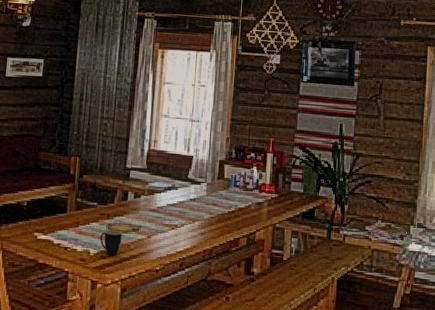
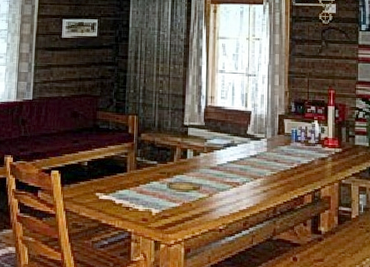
mug: present [100,229,122,256] -> none [161,188,183,215]

